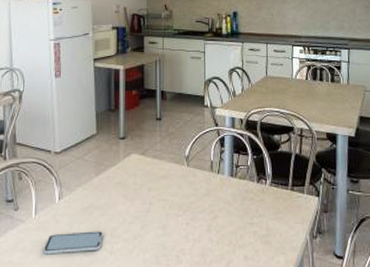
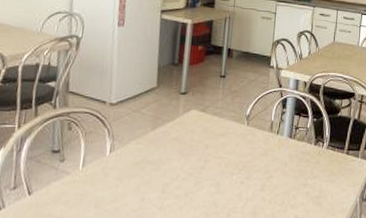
smartphone: present [43,231,103,255] -> none [87,186,154,209]

